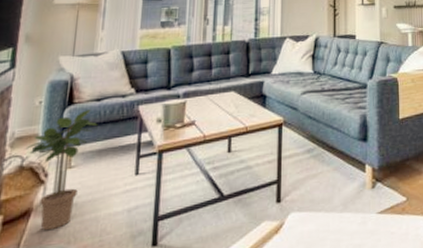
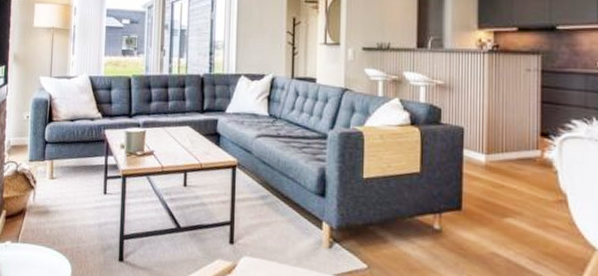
potted plant: present [25,110,98,231] -> none [19,128,73,230]

